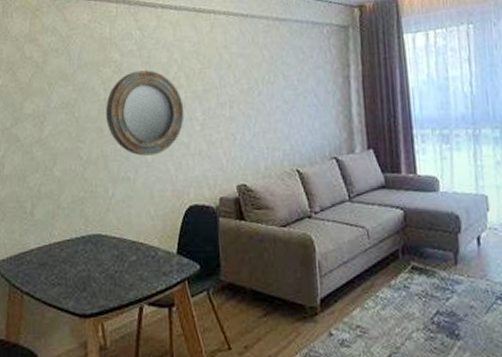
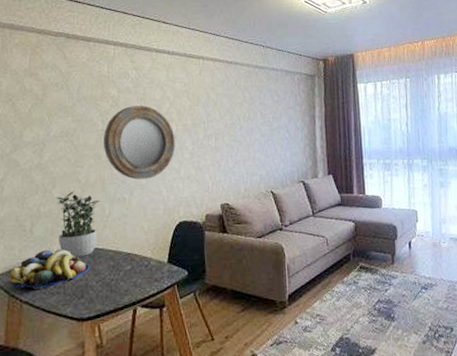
fruit bowl: none [9,234,93,280] -> present [9,249,90,290]
potted plant: none [57,169,103,245] -> present [57,191,100,258]

